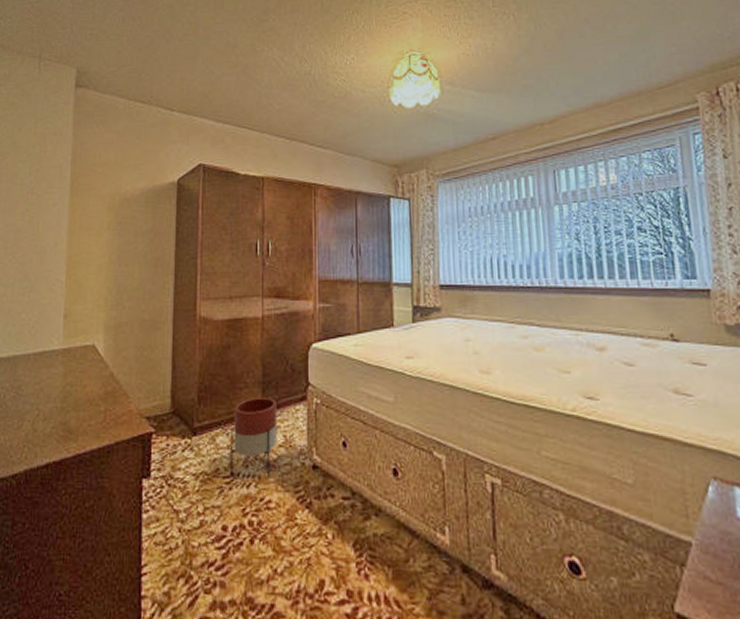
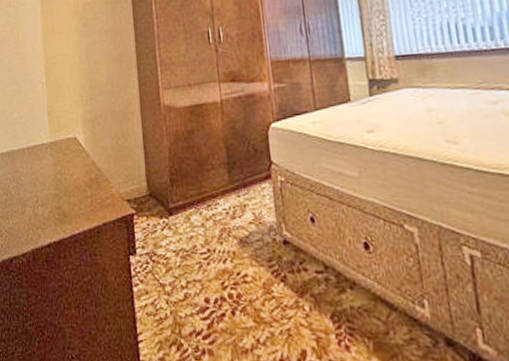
planter: present [230,396,277,478] -> none [203,177,247,254]

